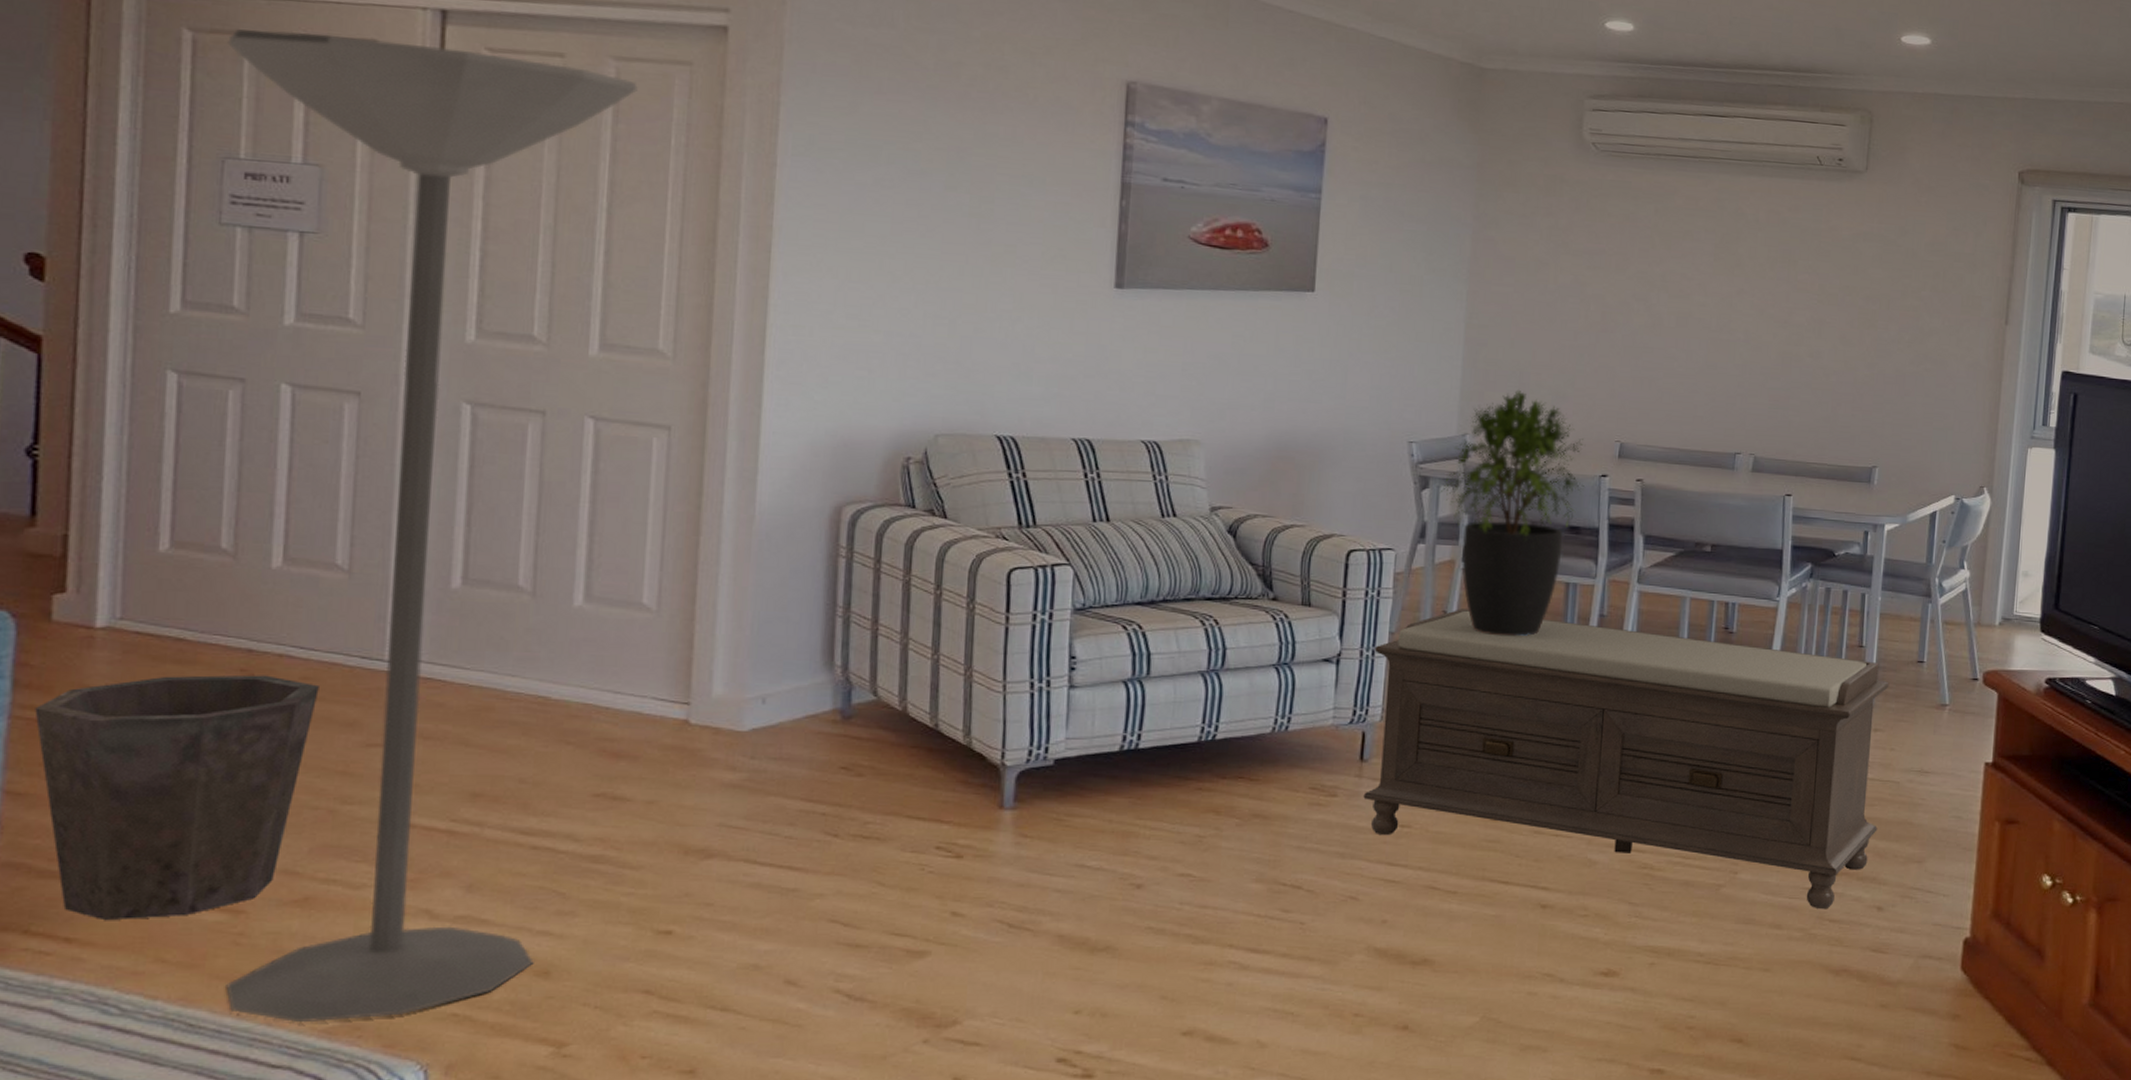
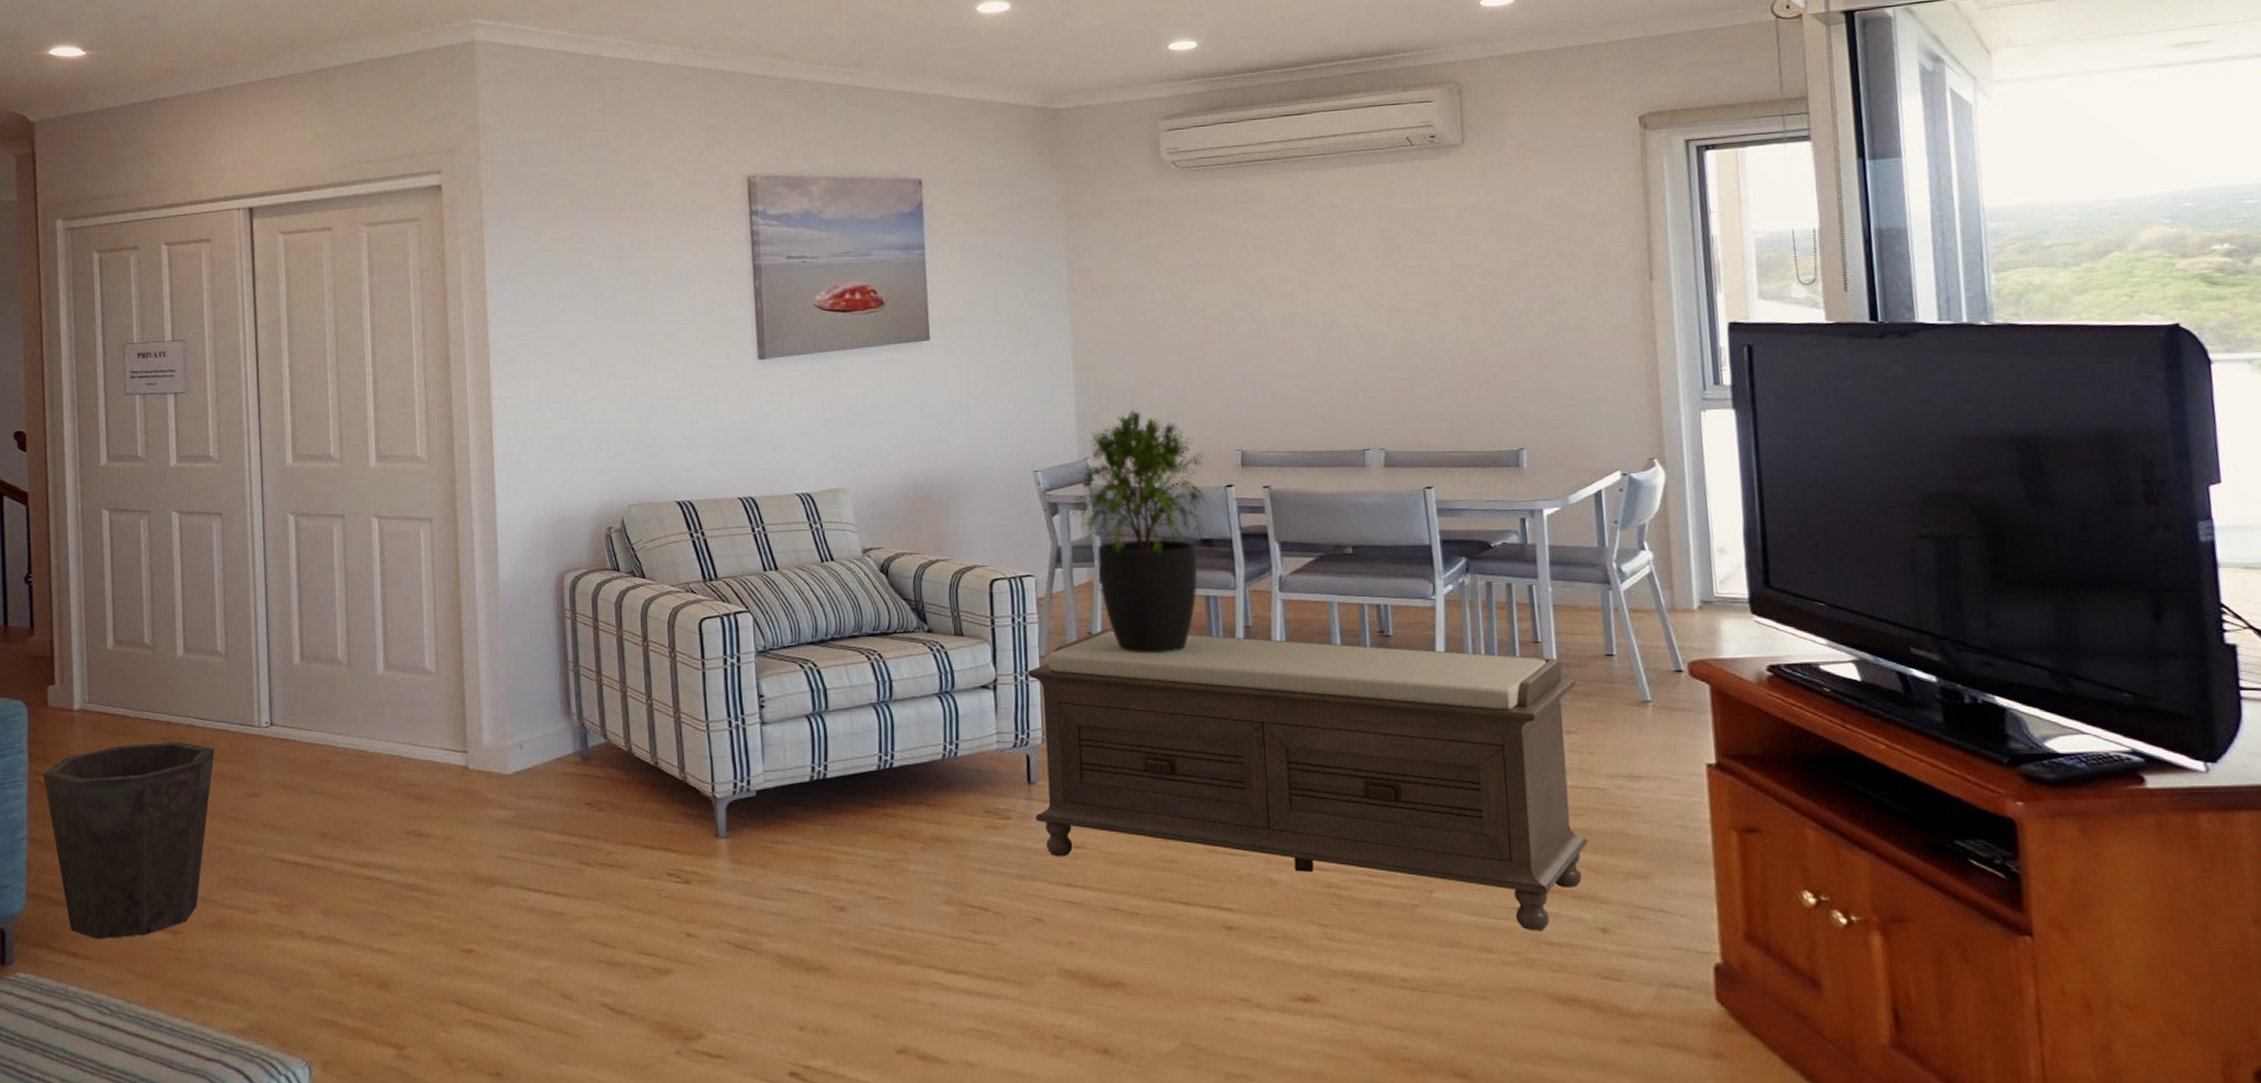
floor lamp: present [226,29,638,1023] -> none [120,235,383,1024]

